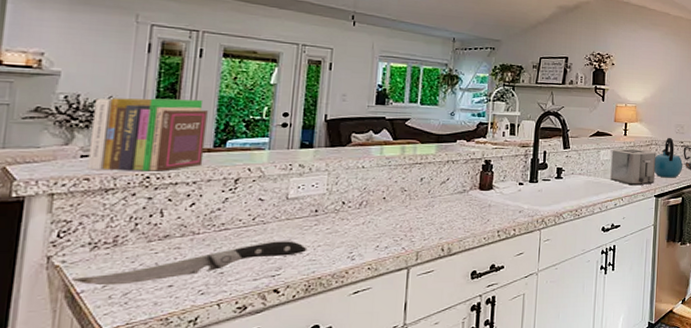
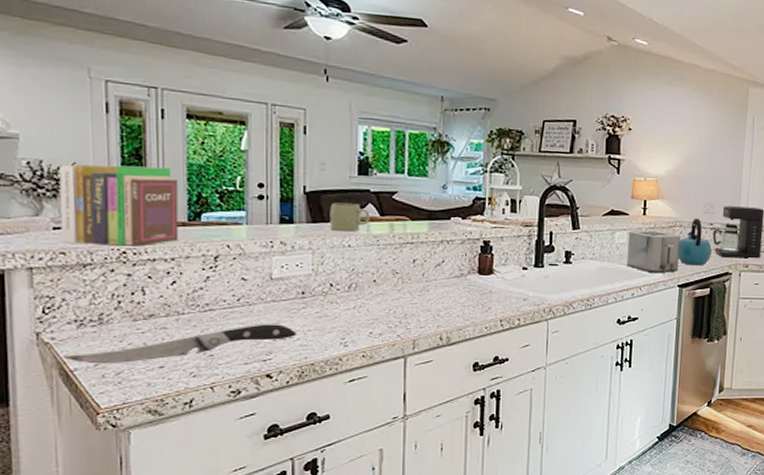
mug: none [346,128,384,155] -> present [330,202,370,233]

